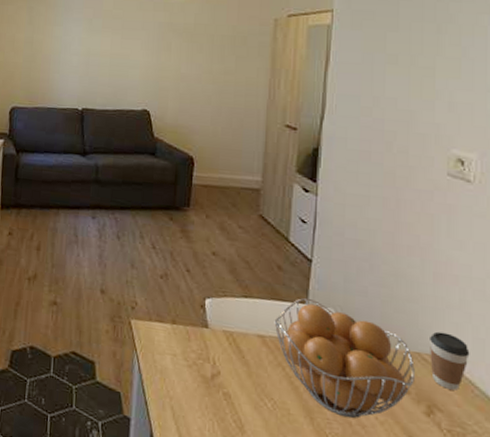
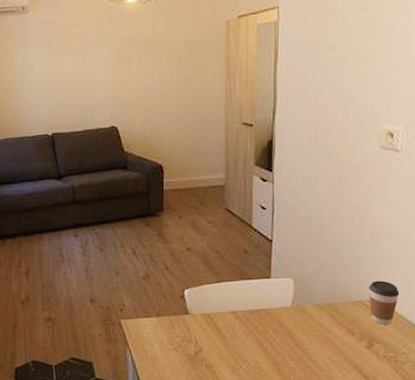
fruit basket: present [274,297,415,419] -> none [244,273,358,364]

